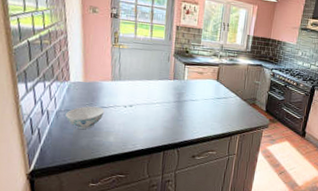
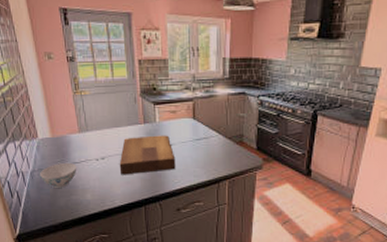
cutting board: none [145,90,197,123] -> present [119,135,176,175]

